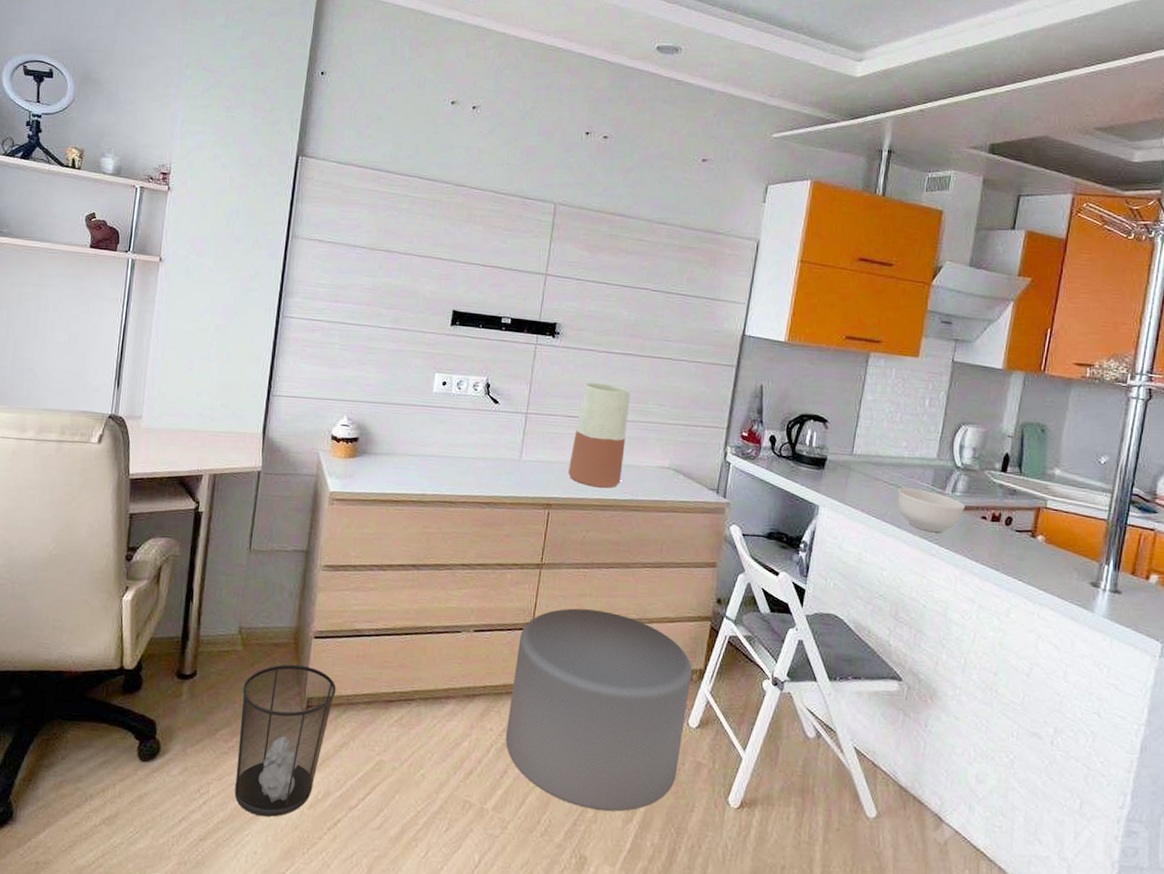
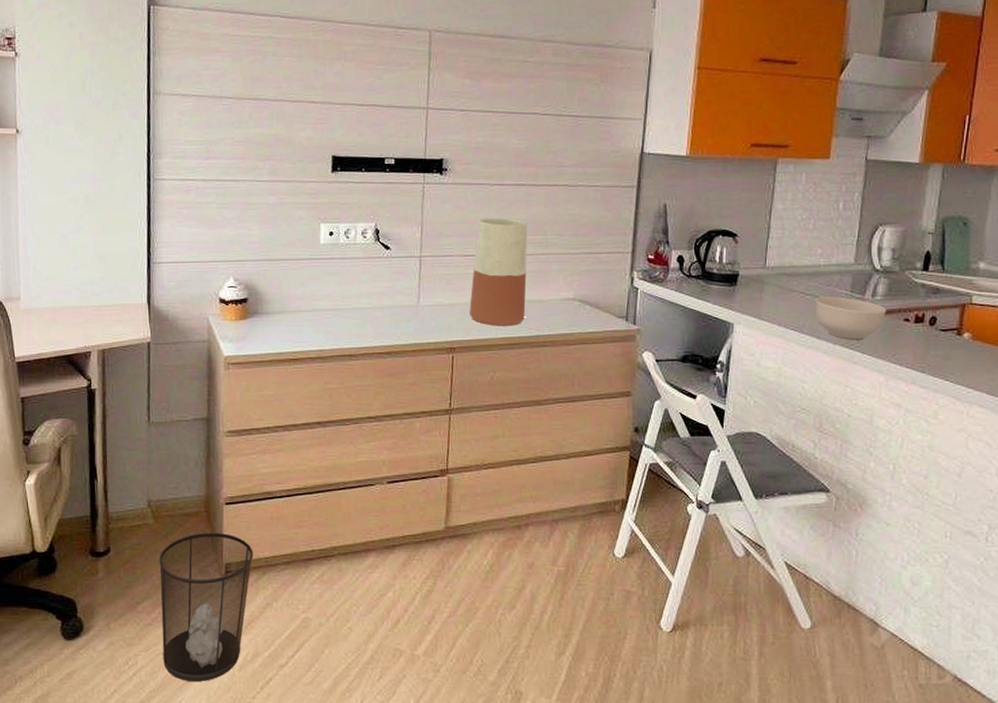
pouf: present [506,608,692,812] -> none [430,451,614,647]

